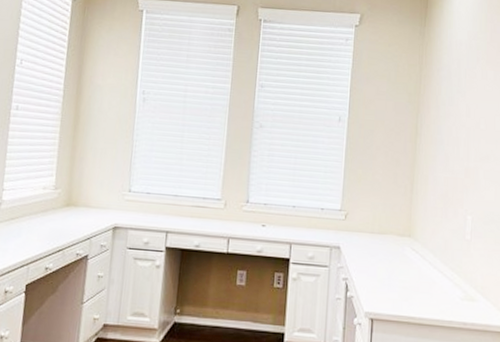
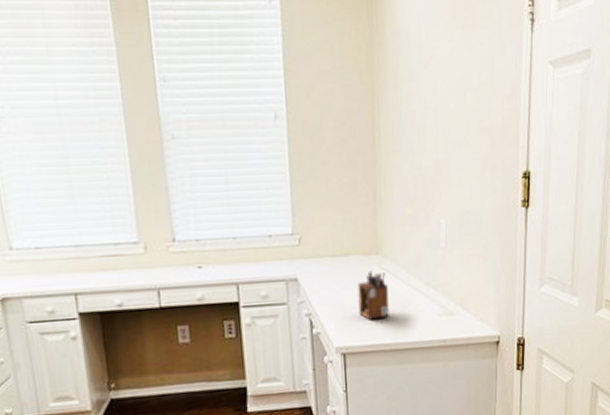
desk organizer: none [389,249,416,294] -> present [357,270,389,320]

